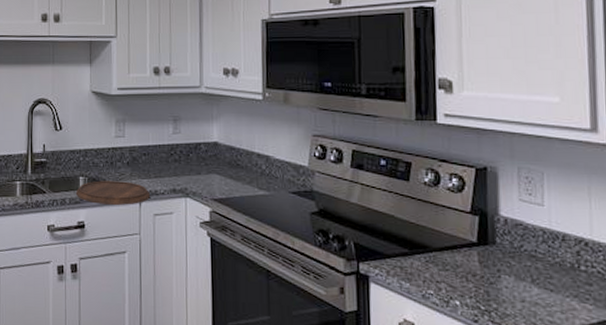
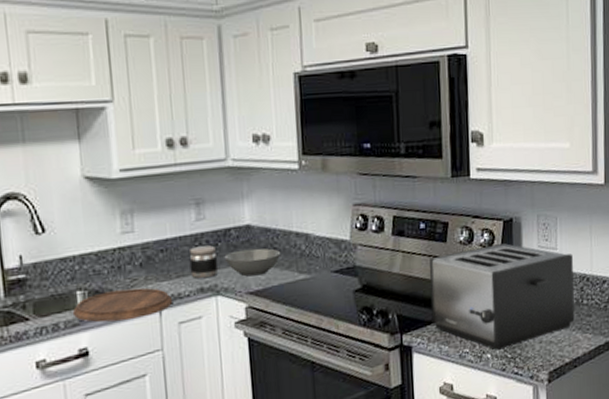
jar: none [165,155,189,182] -> present [189,245,219,279]
bowl: none [194,162,244,186] -> present [224,248,281,277]
toaster: none [389,190,569,299] -> present [429,242,575,350]

